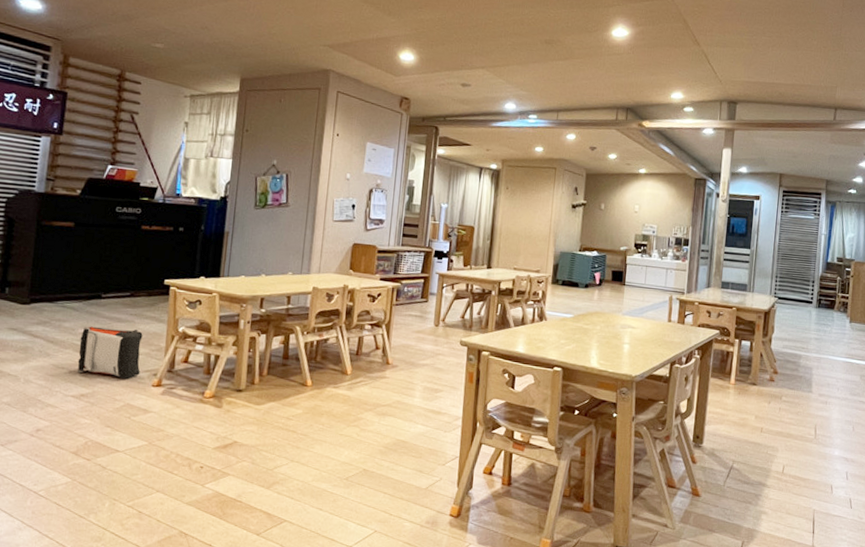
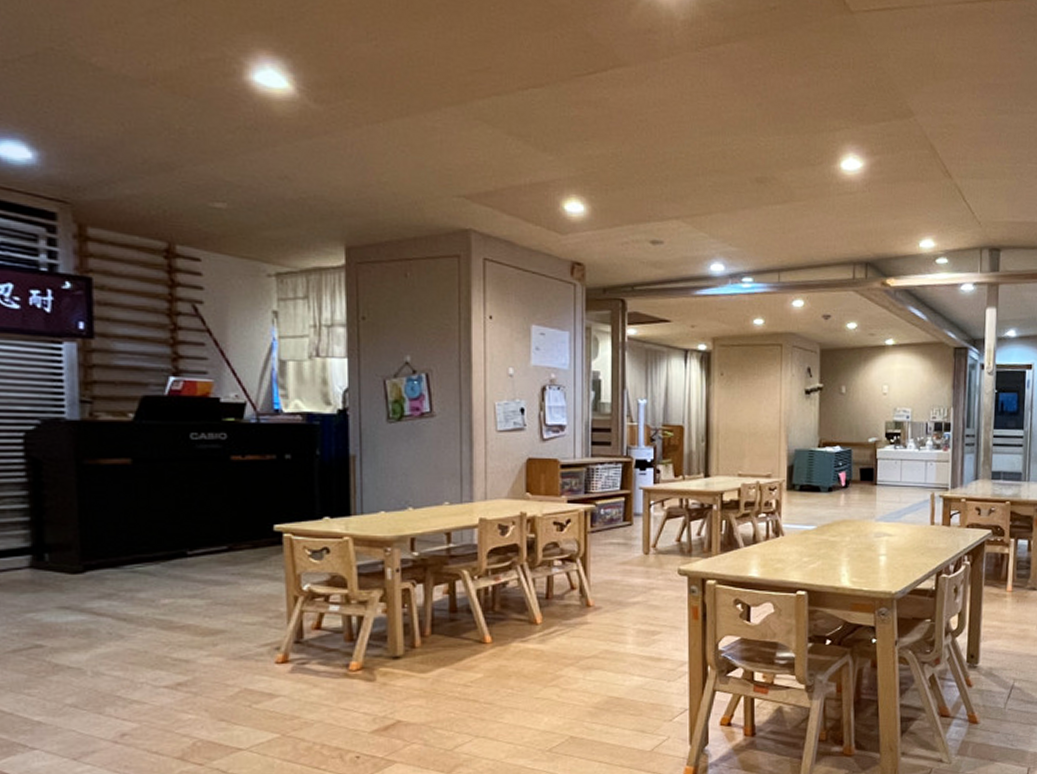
backpack: present [77,326,143,380] -> none [164,593,257,658]

